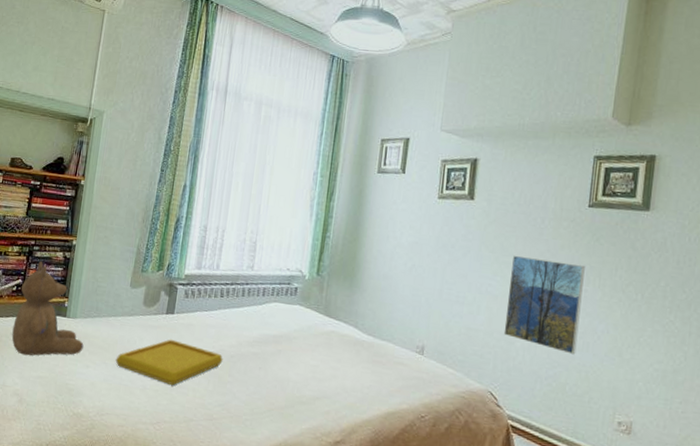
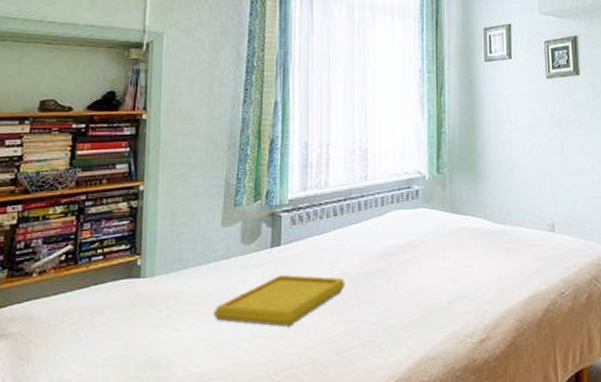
teddy bear: present [11,261,84,356] -> none [65,217,169,337]

